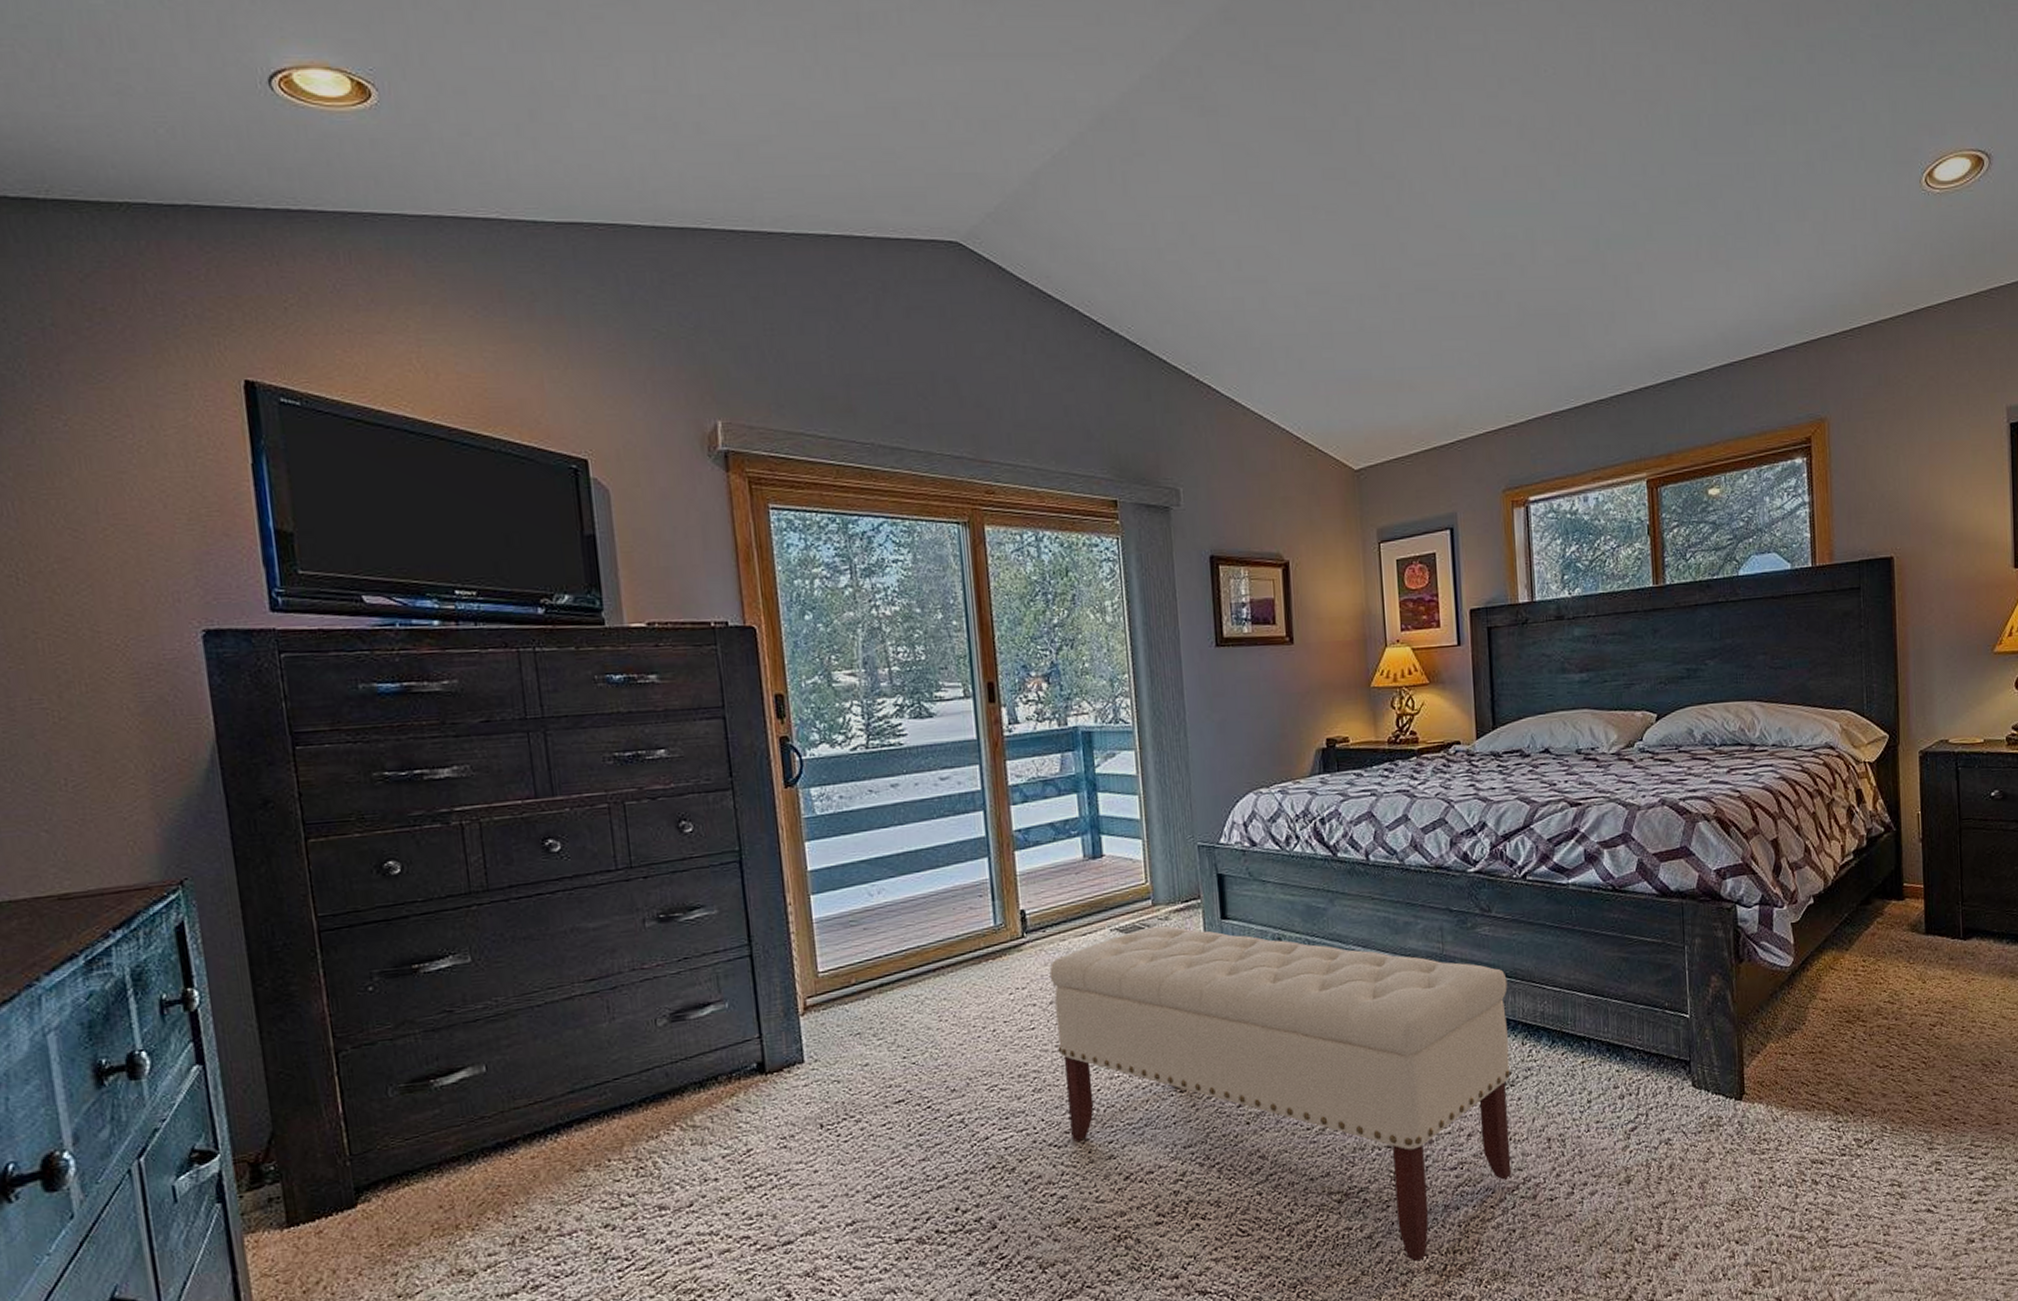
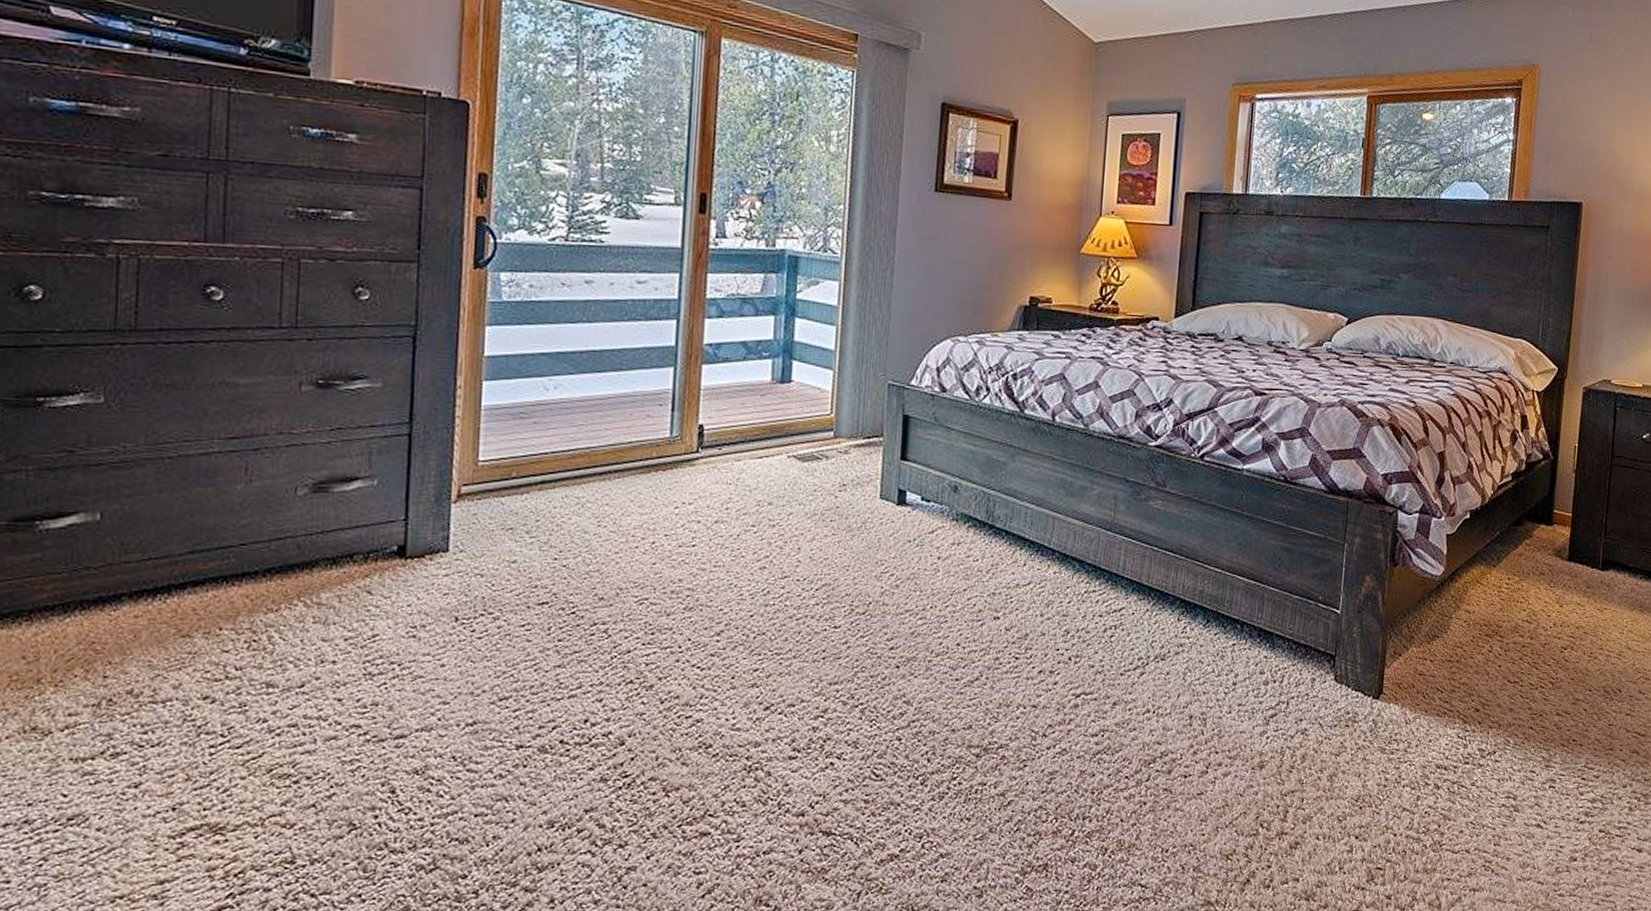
bench: present [1049,925,1512,1262] -> none [716,458,1172,824]

